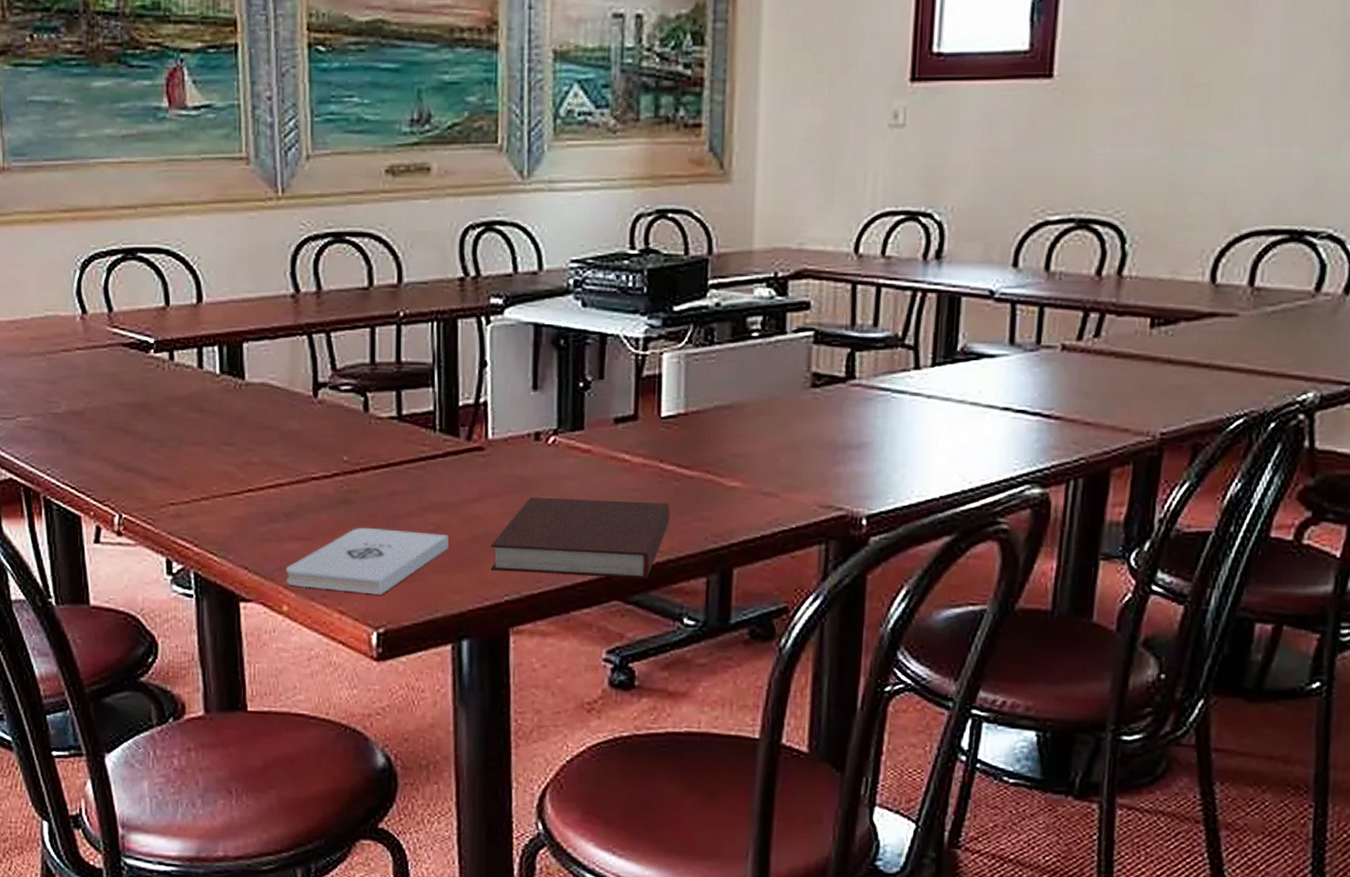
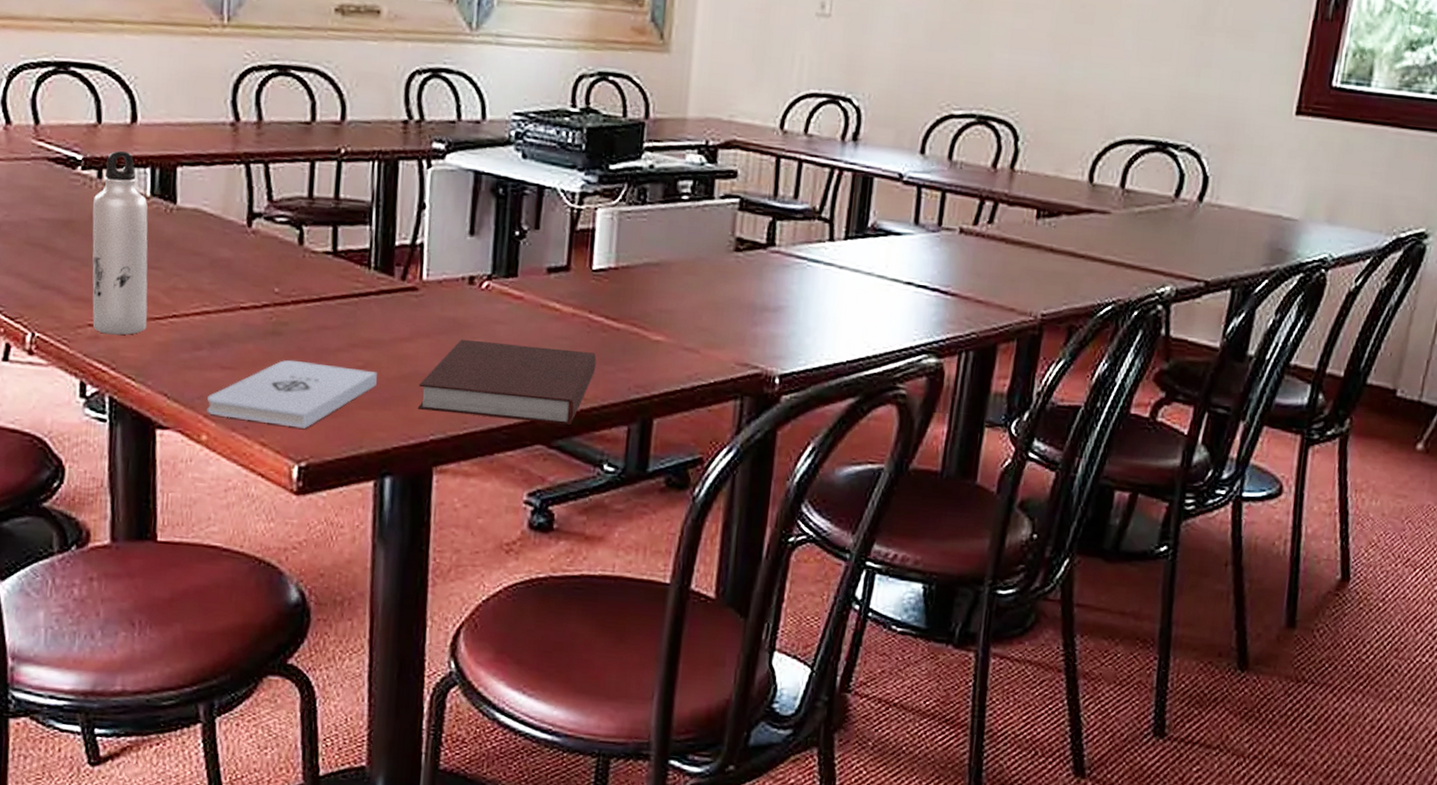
water bottle: none [166,331,225,512] -> present [92,150,148,335]

